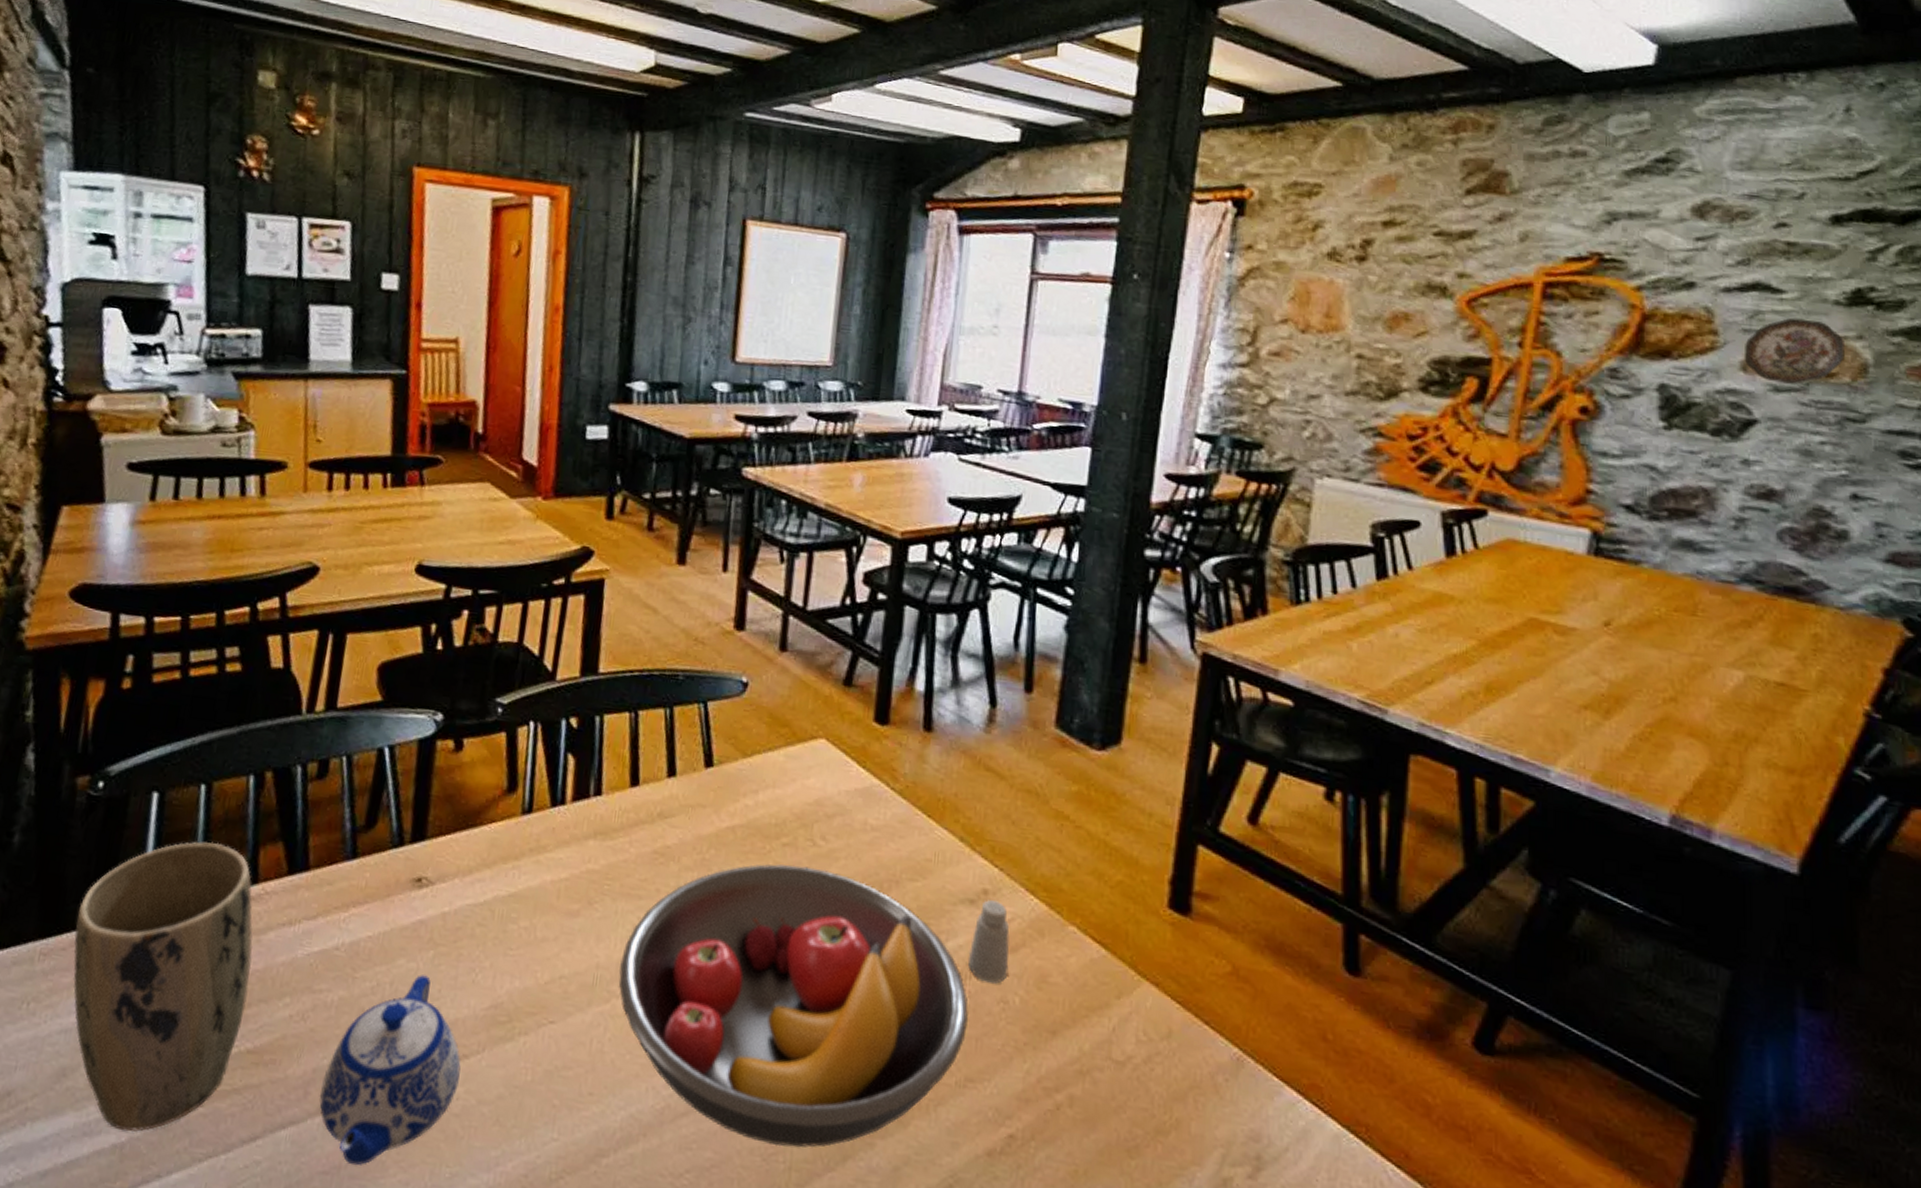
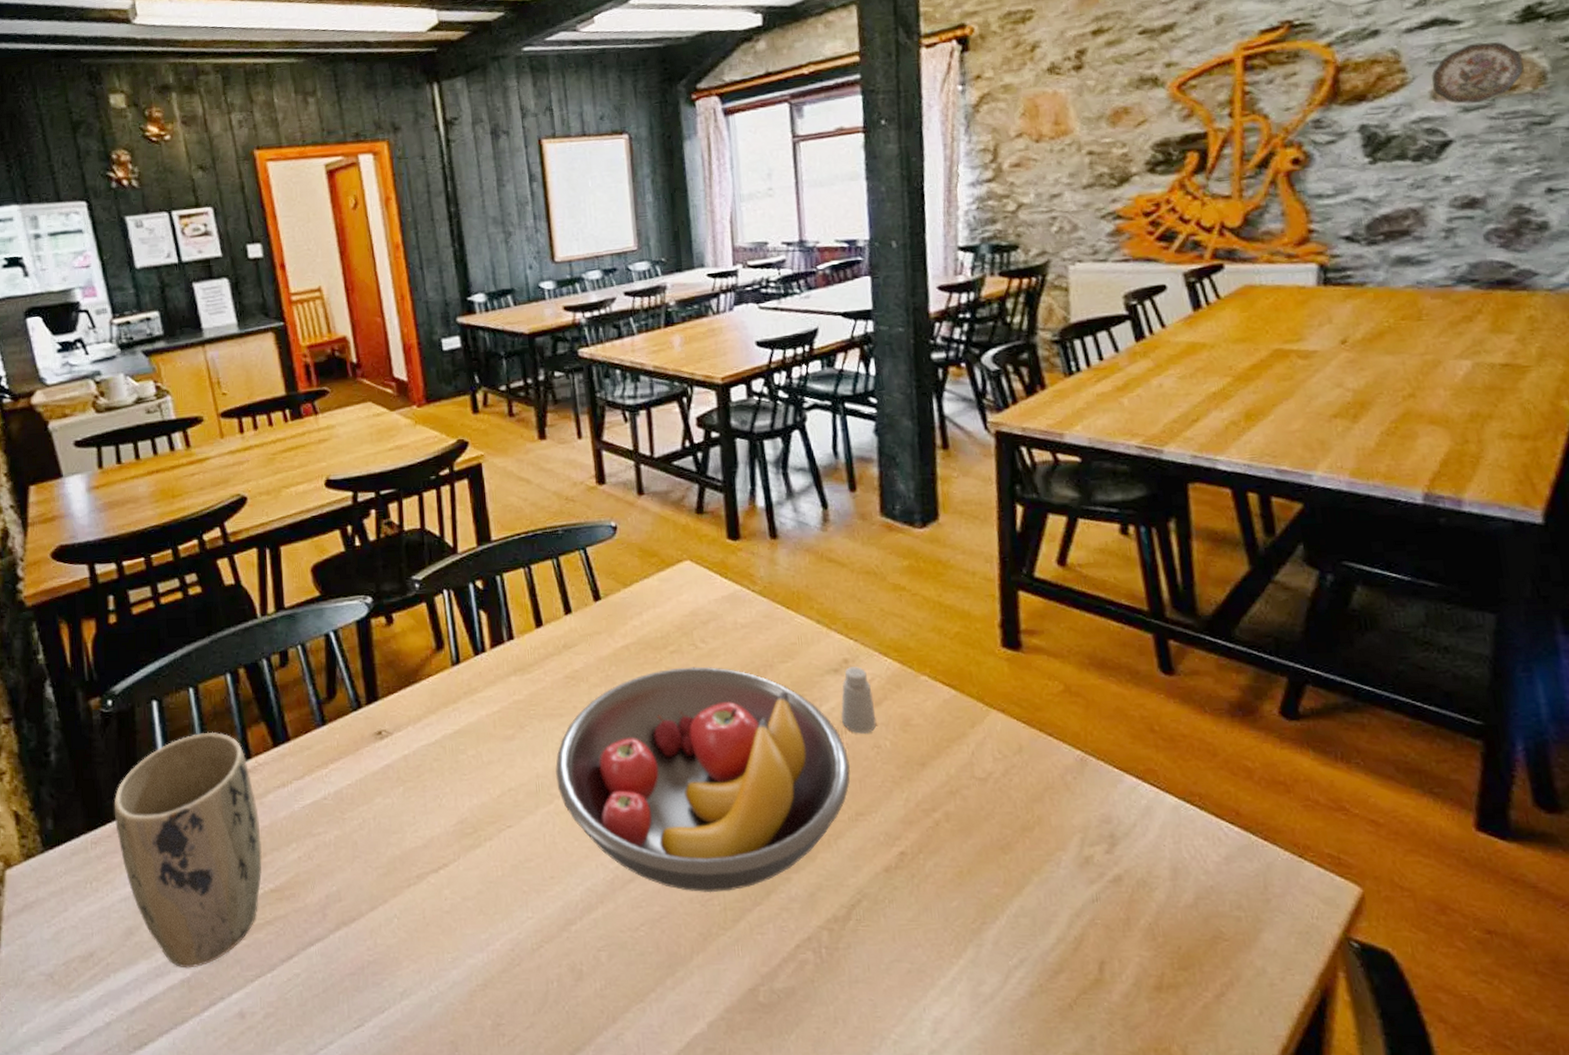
teapot: present [319,975,461,1166] -> none [335,807,444,965]

